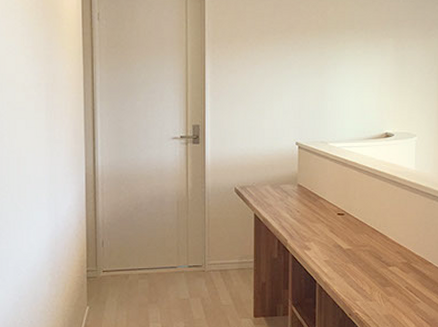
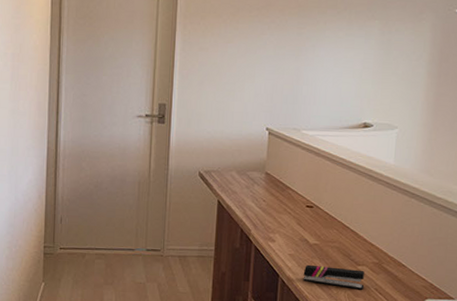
stapler: none [339,269,396,289] -> present [303,264,365,290]

